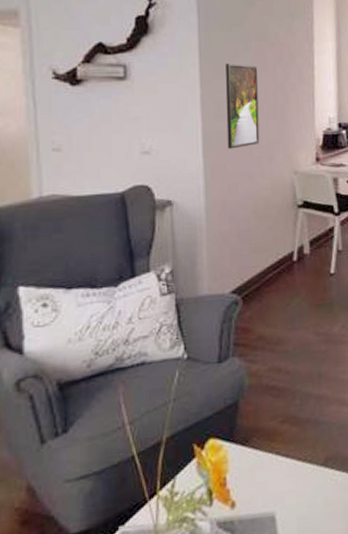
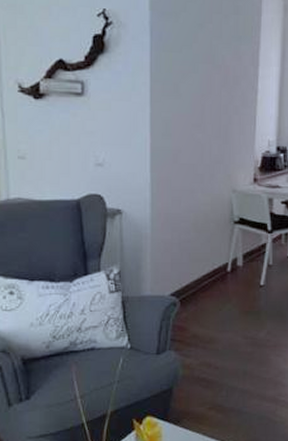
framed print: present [225,64,260,149] -> none [173,84,204,166]

